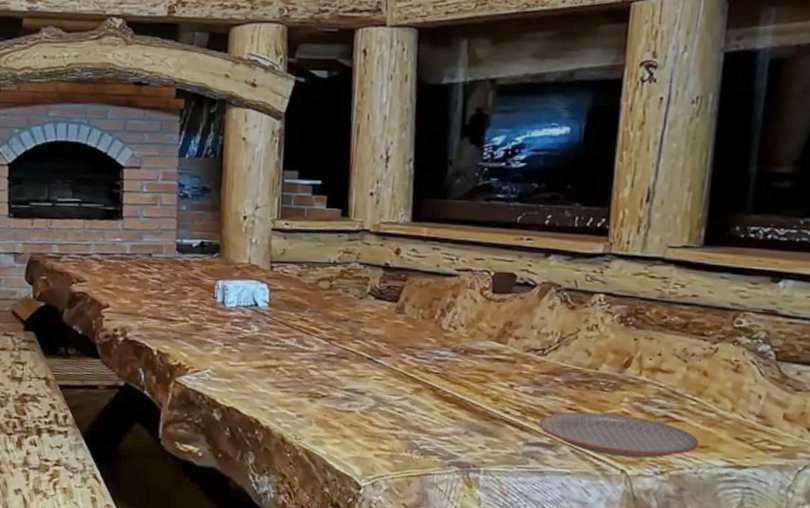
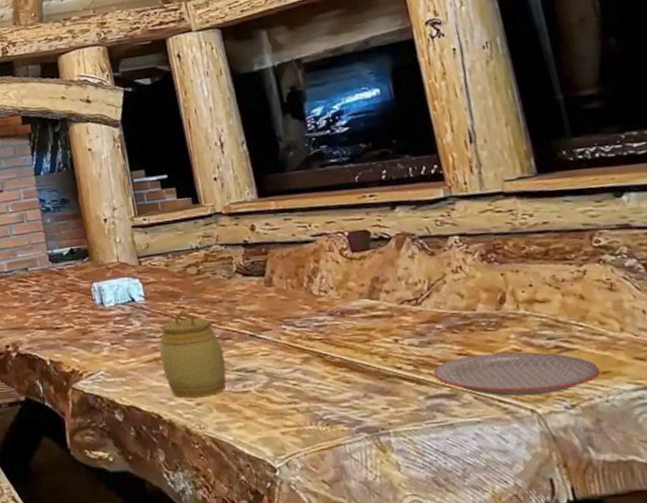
jar: none [271,322,337,410] -> present [159,310,226,399]

